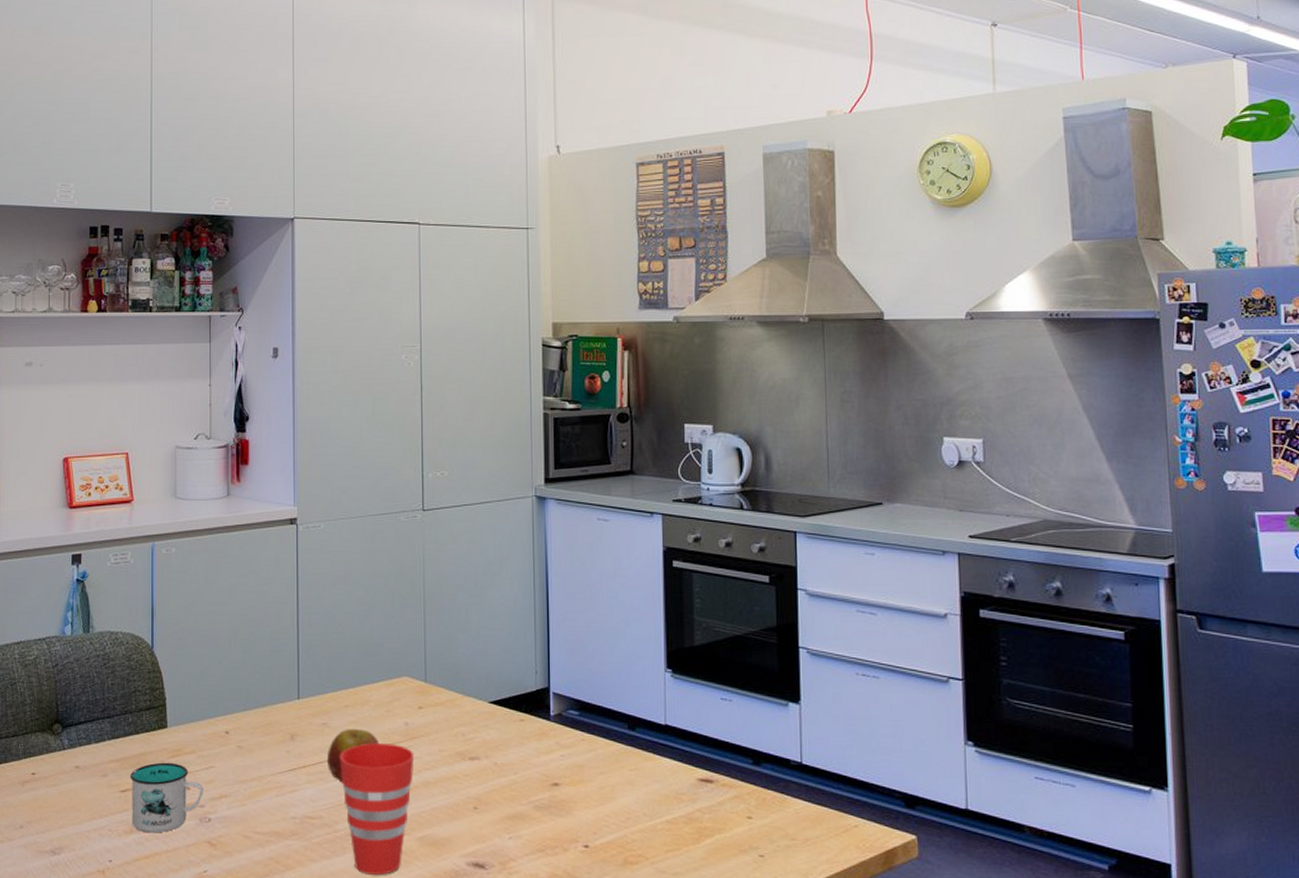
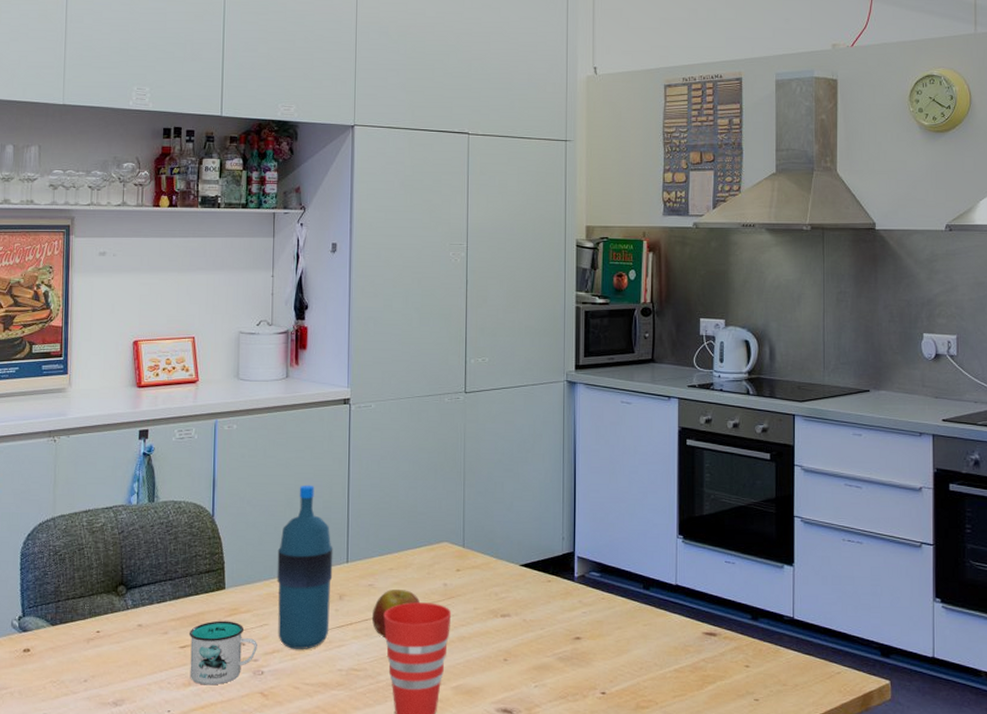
water bottle: none [222,613,283,794] -> present [277,485,333,649]

